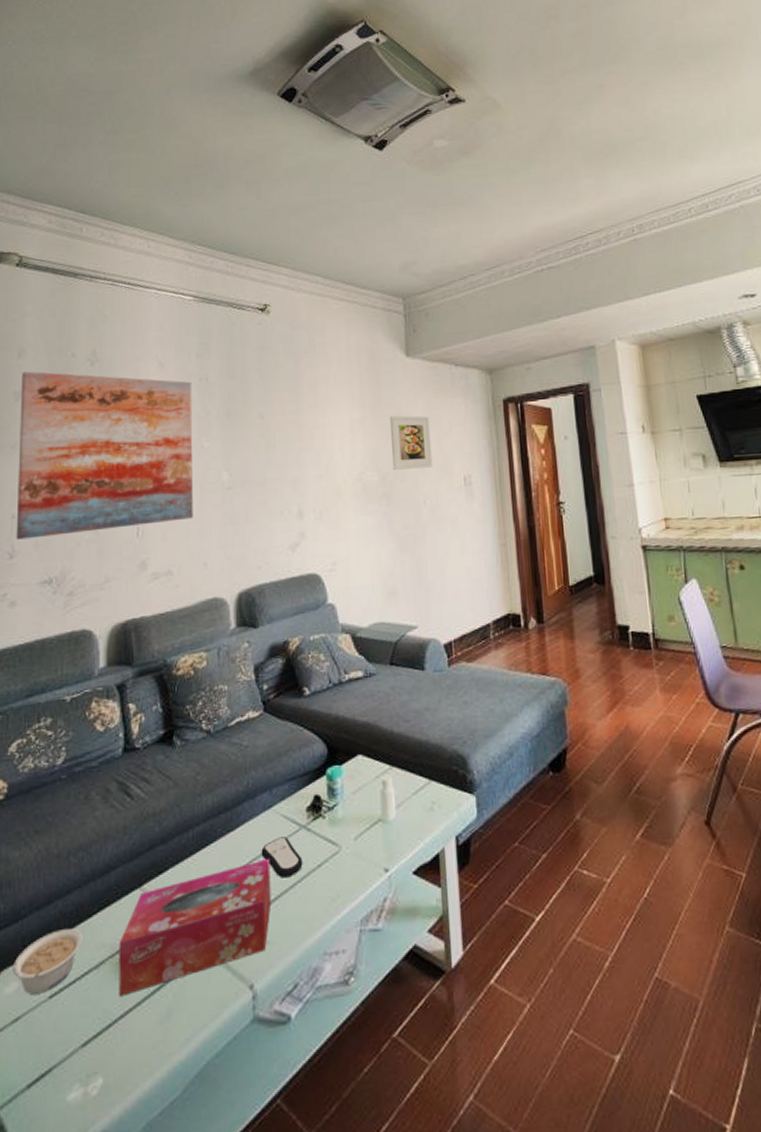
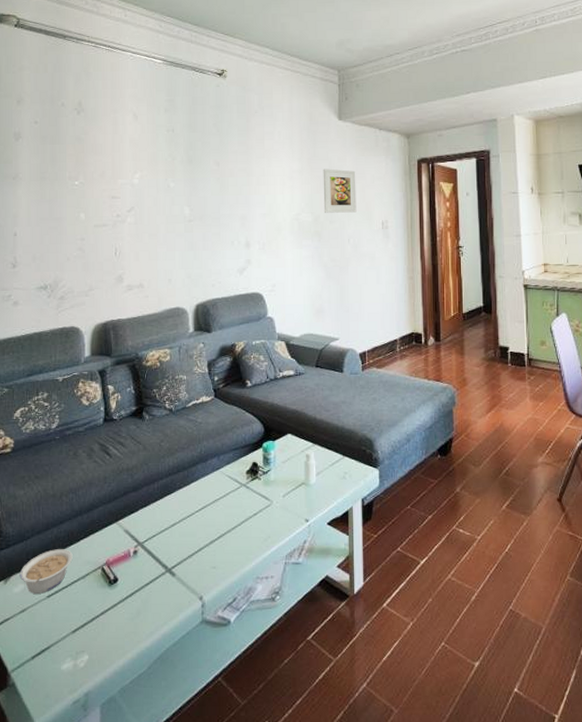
wall art: present [16,371,193,540] -> none [18,116,161,253]
tissue box: present [119,858,272,996] -> none [100,507,218,599]
remote control: present [261,837,303,878] -> none [210,491,242,522]

